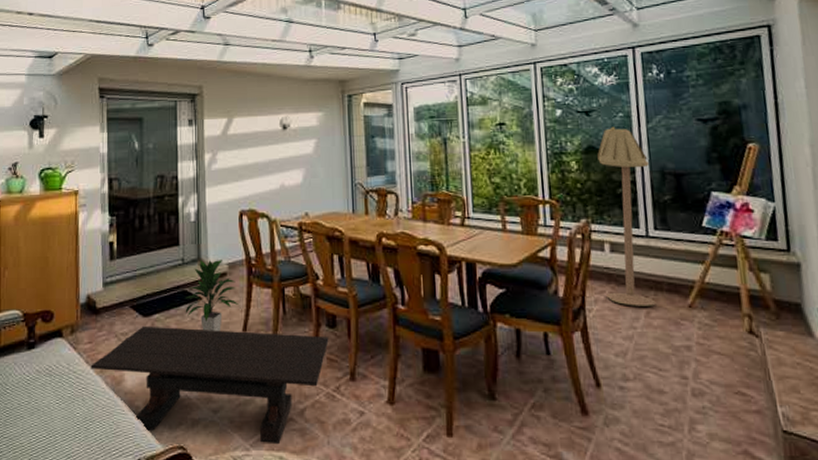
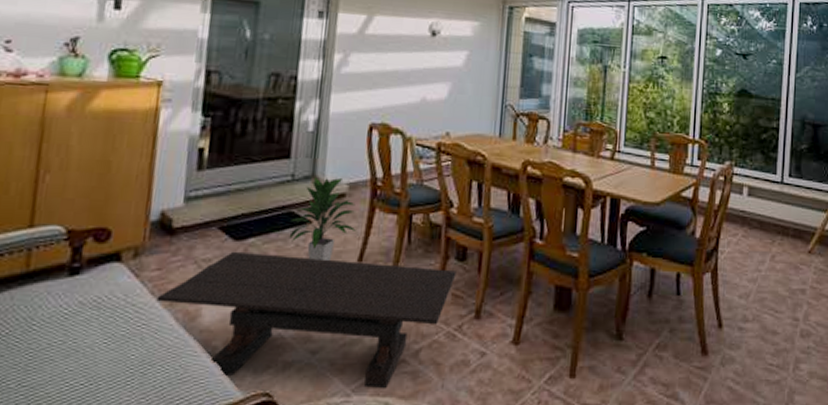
floor lamp: present [597,126,656,306] -> none [739,72,792,251]

